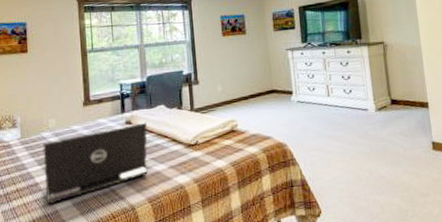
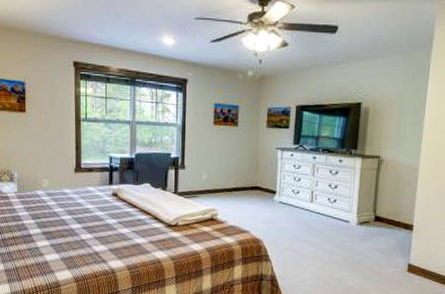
laptop: present [42,122,148,205] -> none [36,196,132,256]

